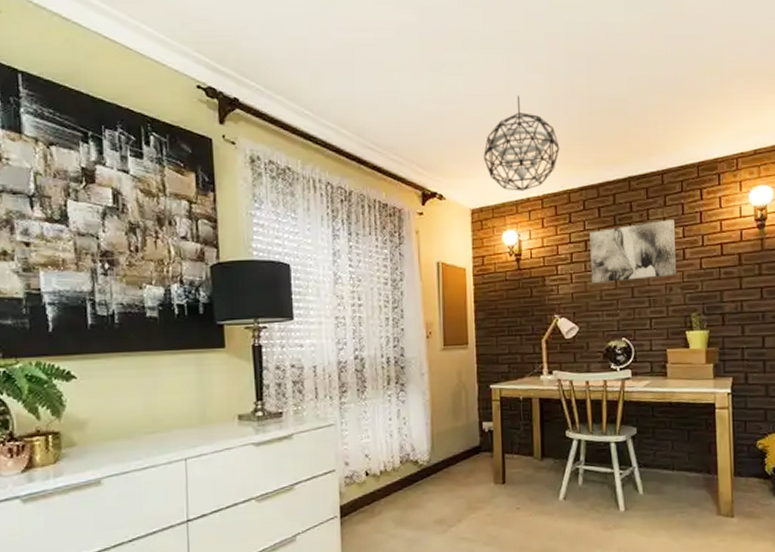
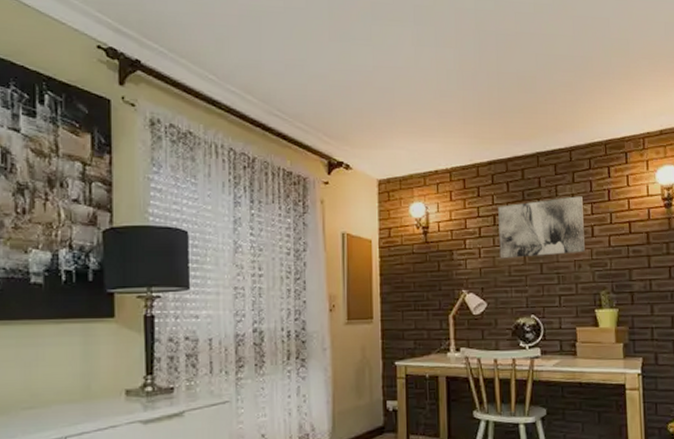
pendant light: present [483,95,560,191] -> none [391,68,468,164]

